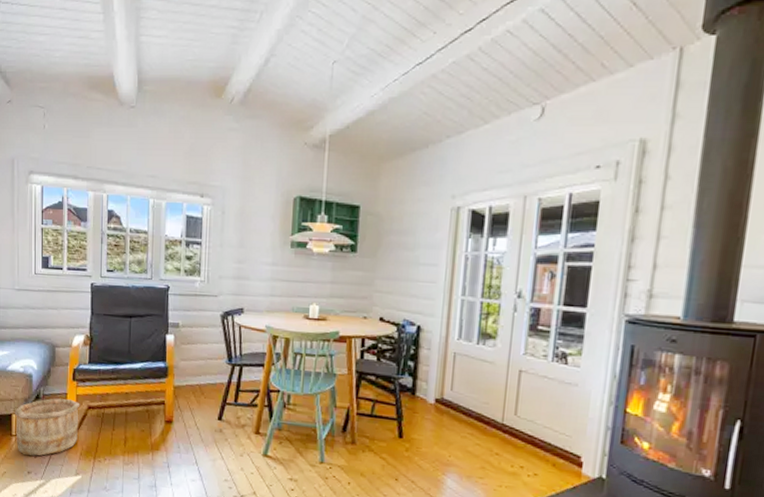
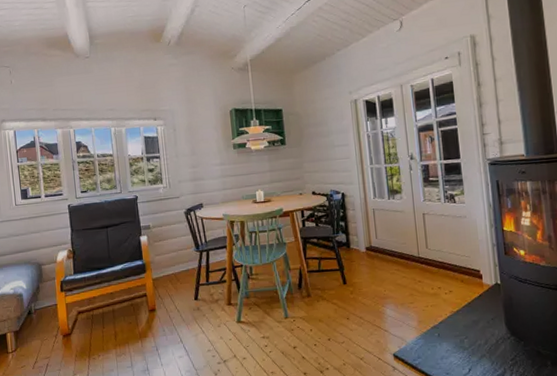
wooden bucket: present [15,398,80,456] -> none [9,309,72,369]

